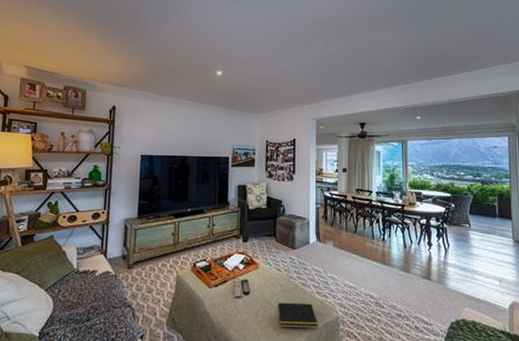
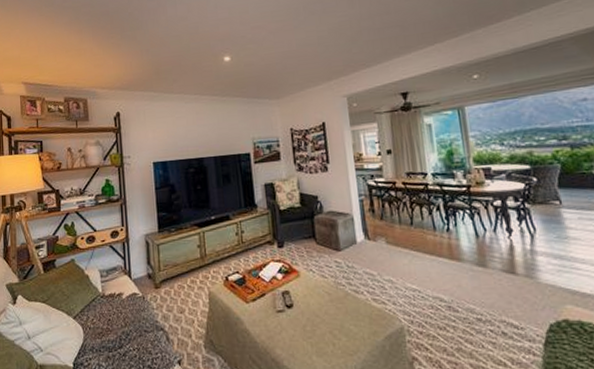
notepad: present [277,302,319,329] -> none [326,312,380,343]

